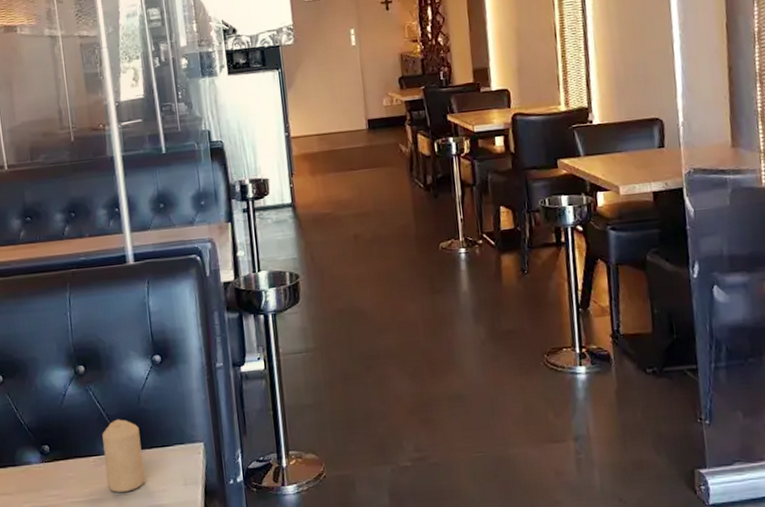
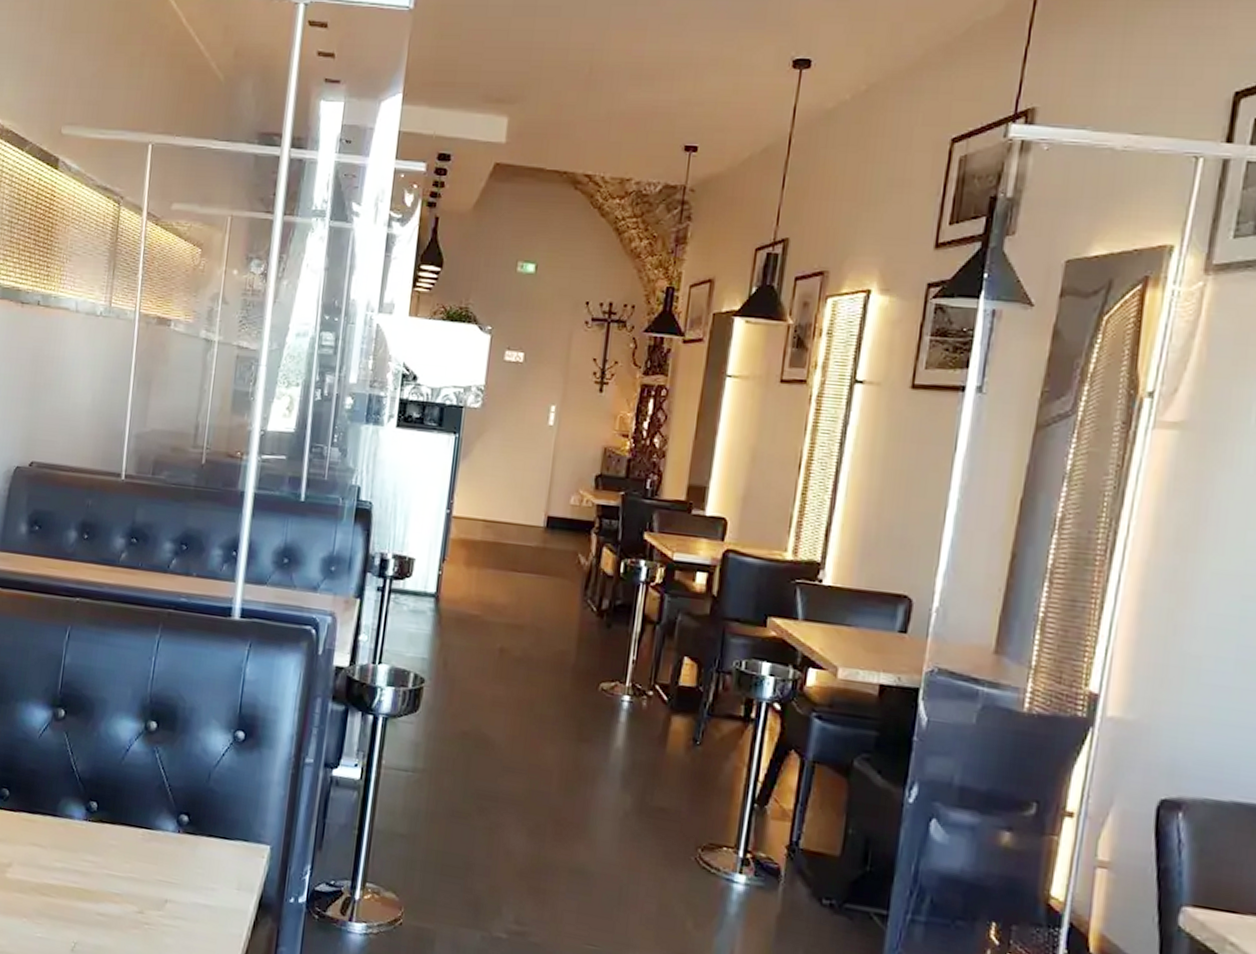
candle: present [102,419,145,492] -> none [152,793,202,880]

